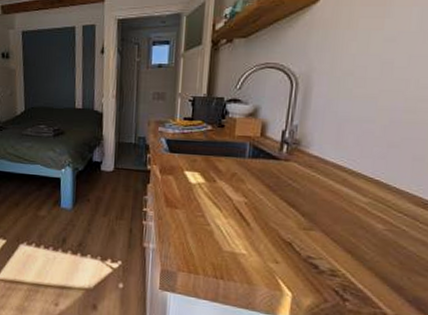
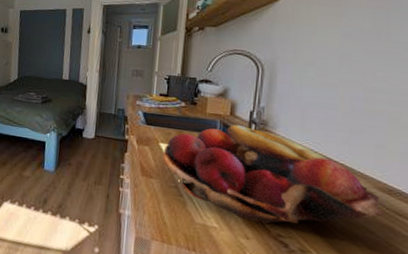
fruit basket: none [188,145,417,247] -> present [163,124,384,224]

